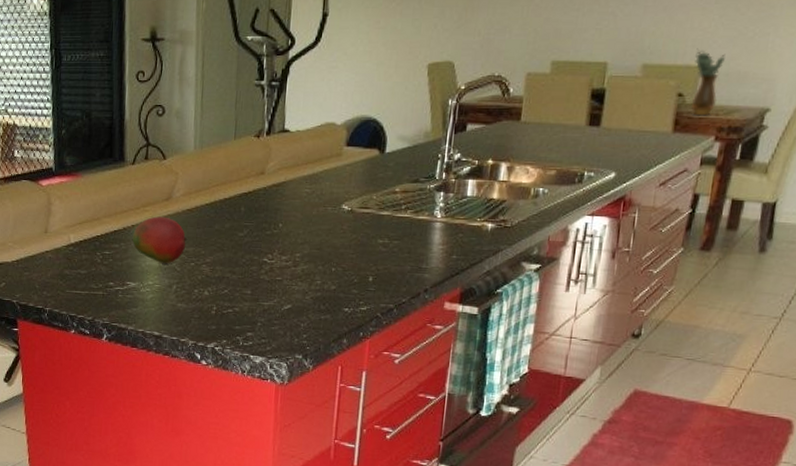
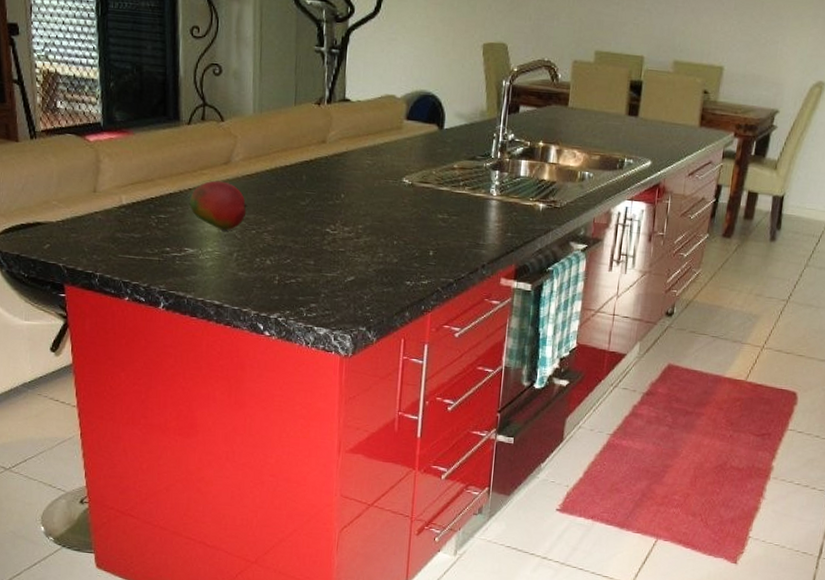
vase: present [691,48,726,116] -> none [714,50,743,113]

